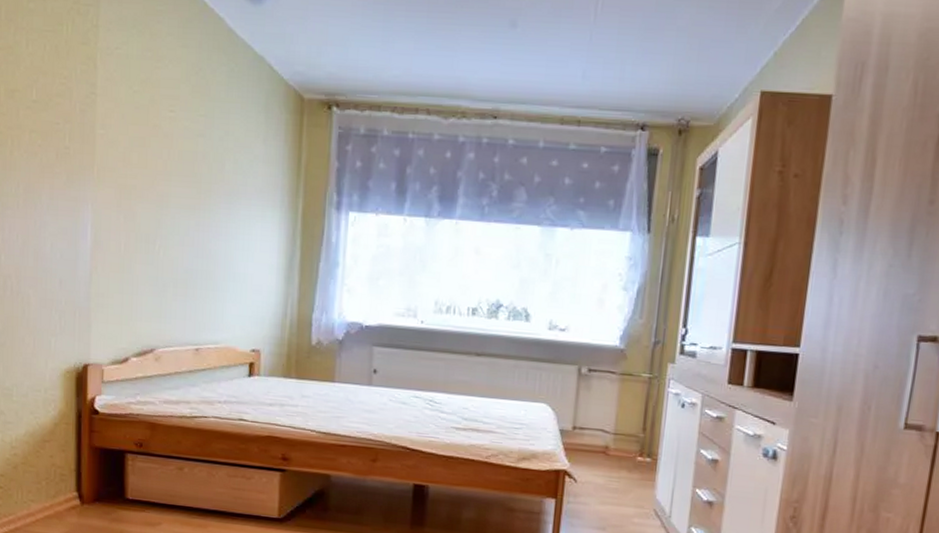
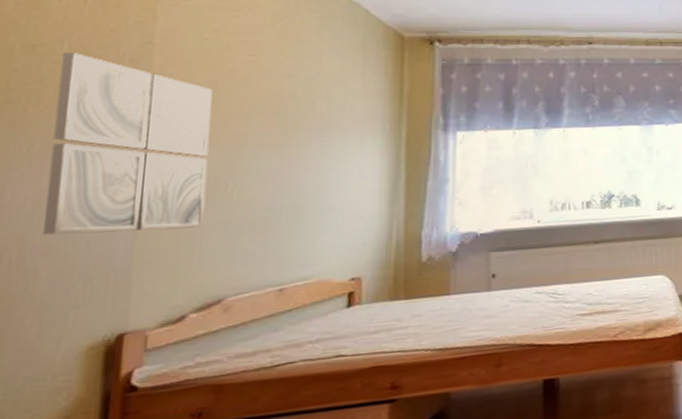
wall art: none [30,99,142,280] -> present [42,53,213,235]

